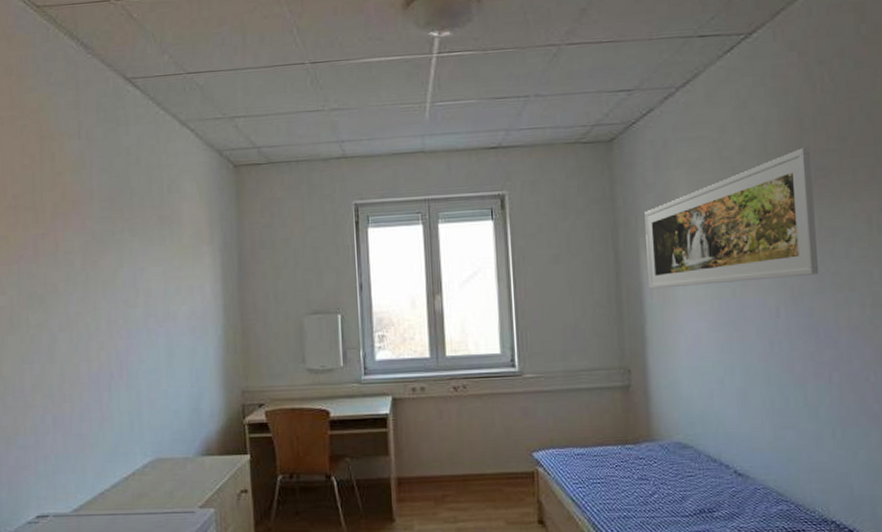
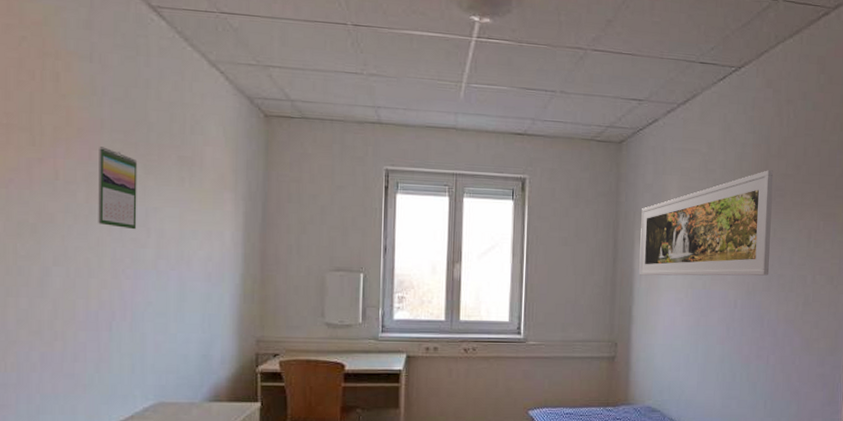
calendar: none [90,216,127,291] -> present [98,147,138,230]

